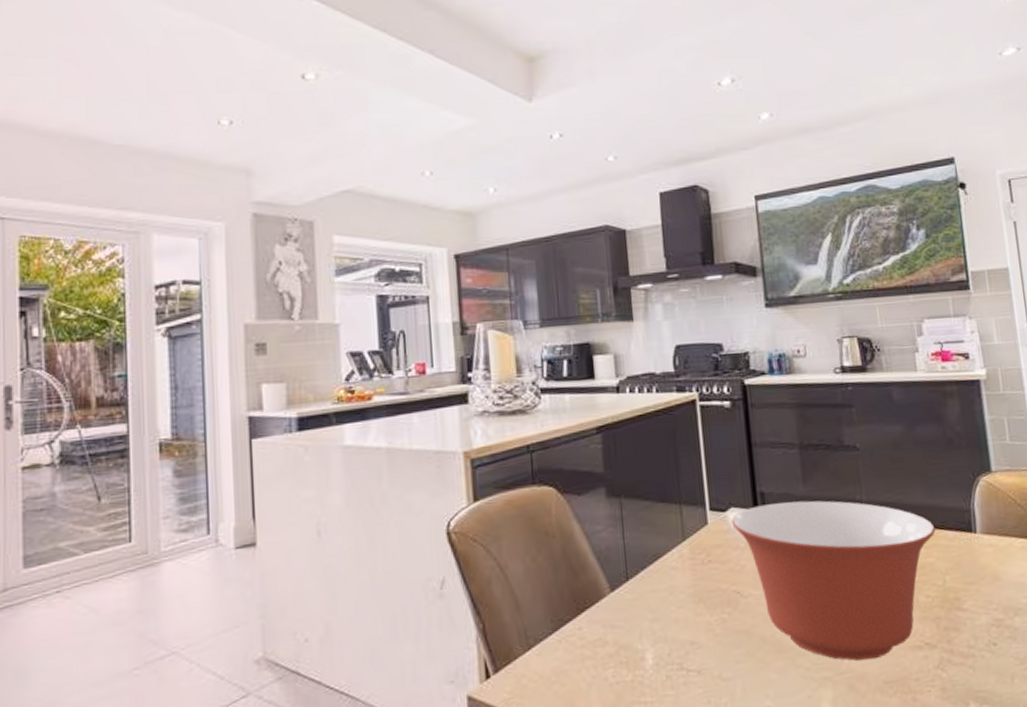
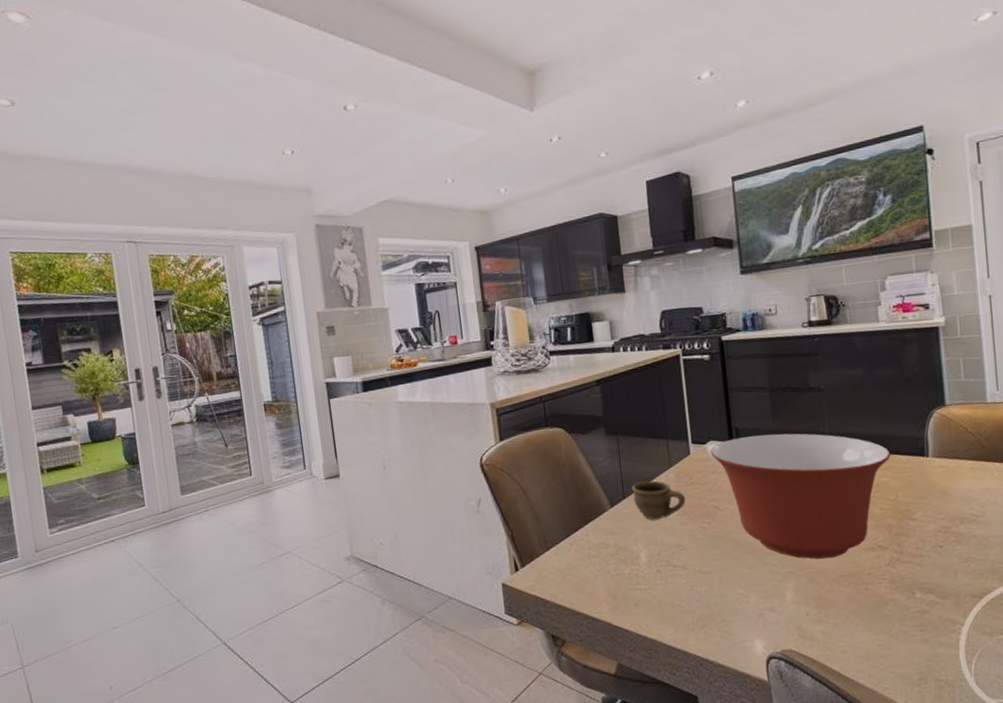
cup: none [636,557,703,609] -> present [631,480,686,520]

